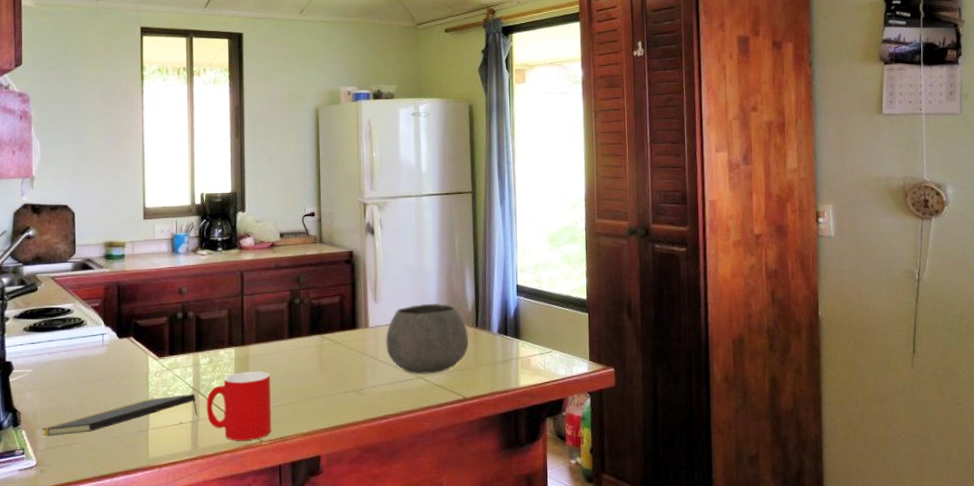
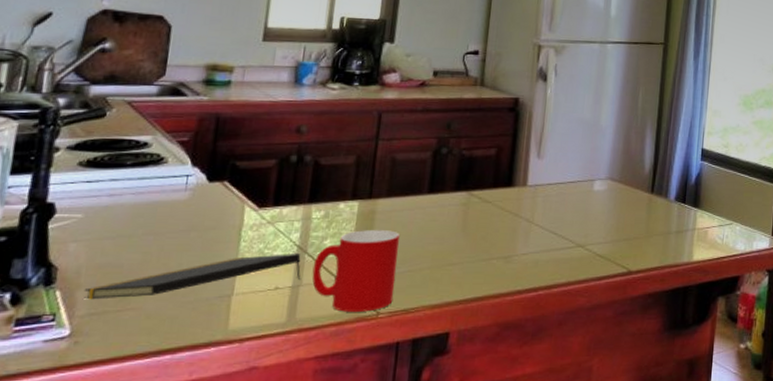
bowl: present [385,303,468,374] -> none [544,162,642,242]

